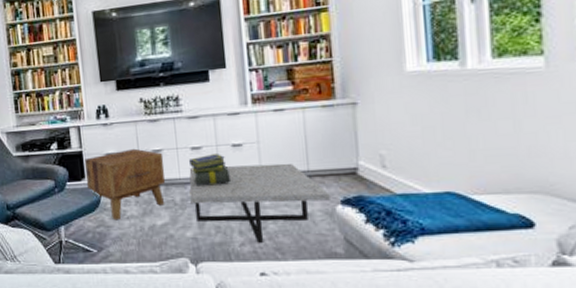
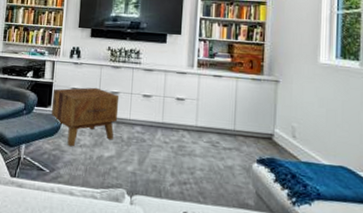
stack of books: present [188,154,230,186] -> none [139,103,171,130]
coffee table: present [189,163,330,243] -> none [135,112,249,186]

